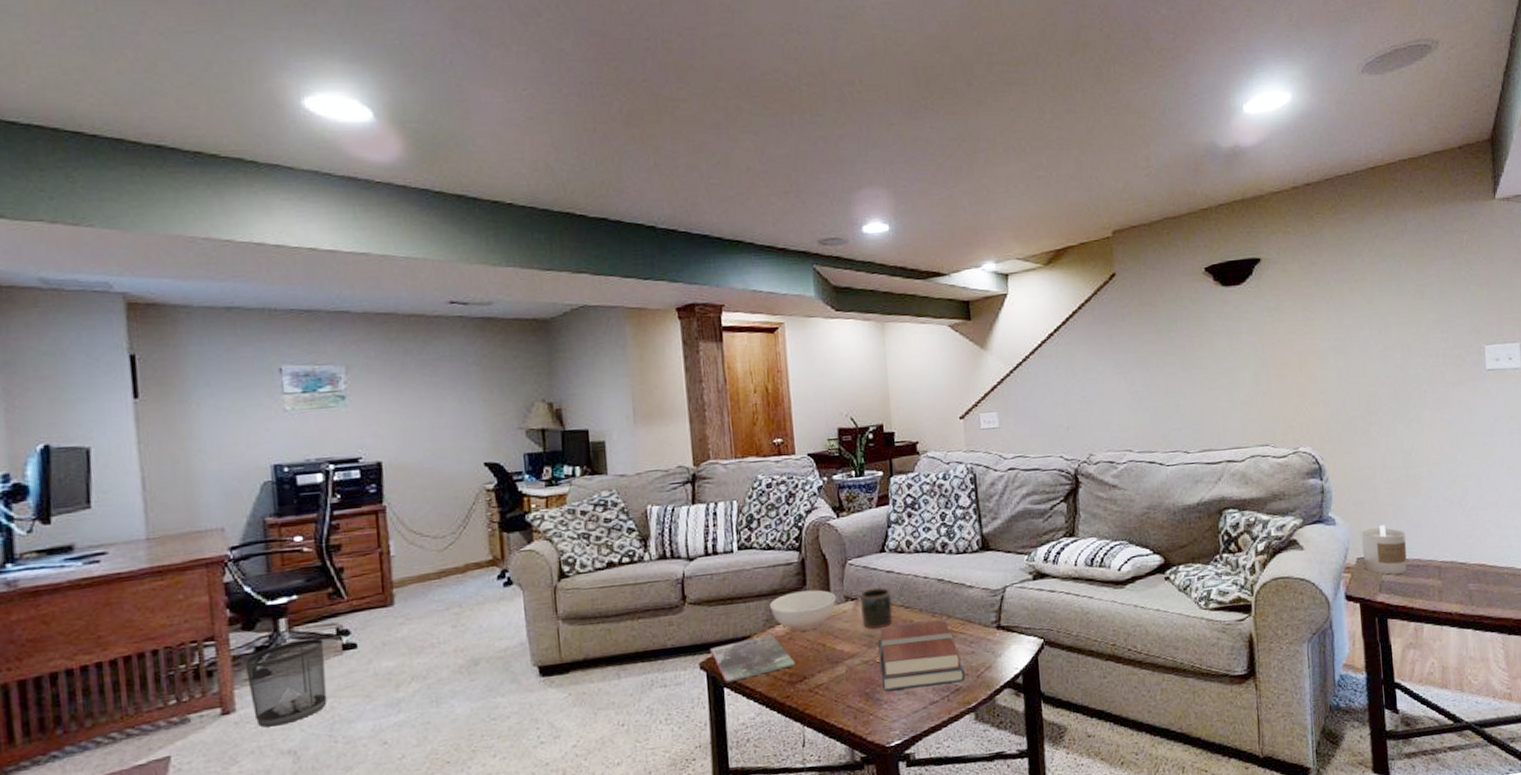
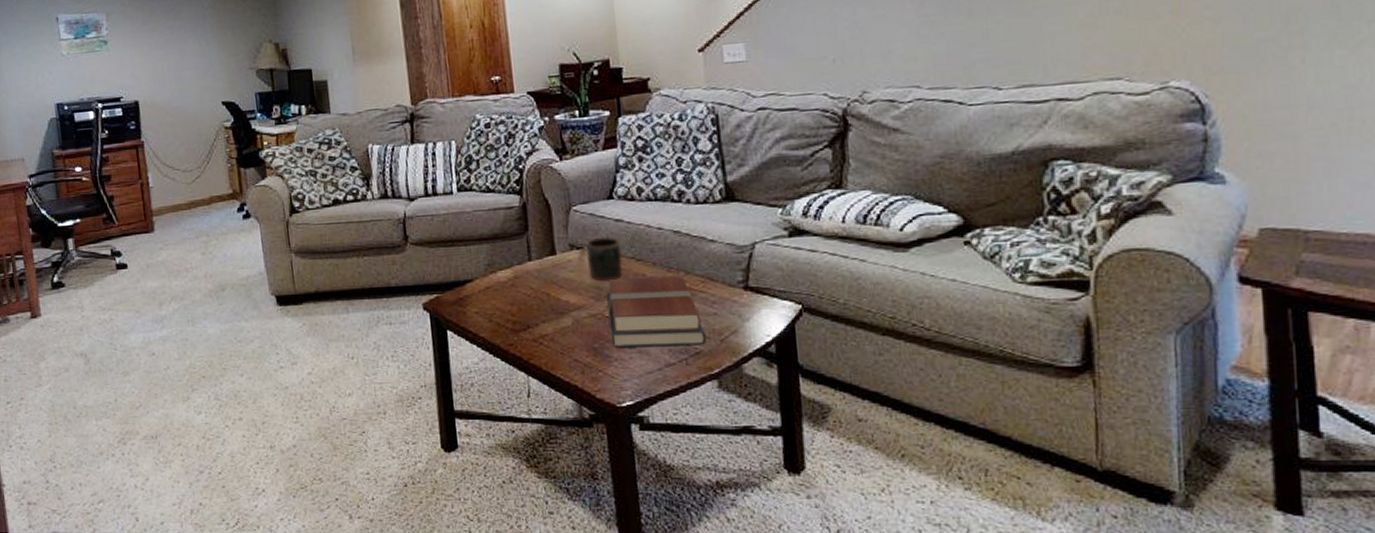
waste bin: present [244,638,328,728] -> none [45,257,108,332]
magazine: present [709,634,796,683] -> none [431,280,519,326]
bowl: present [769,589,837,632] -> none [490,236,561,279]
candle: present [1360,525,1408,575] -> none [1267,186,1346,253]

